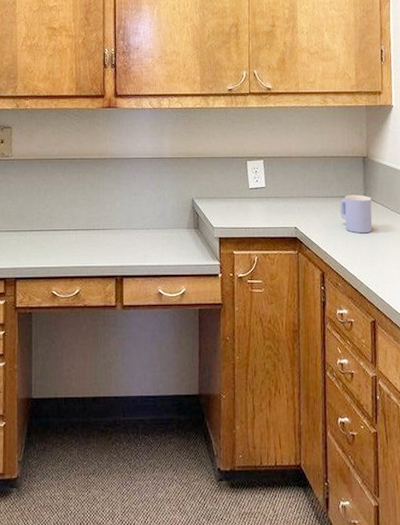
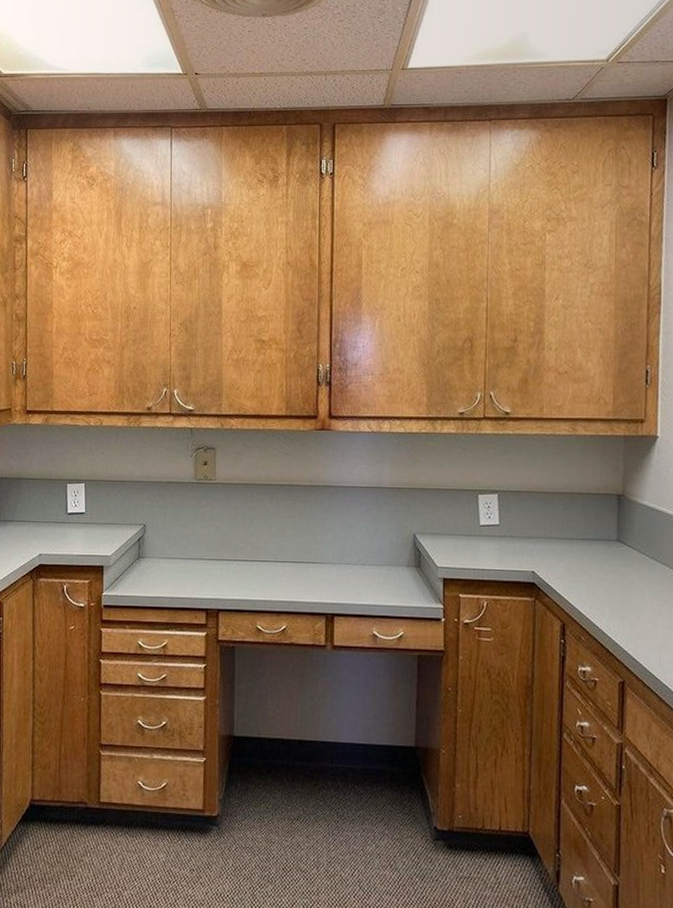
mug: present [340,195,373,234] -> none [587,538,626,583]

